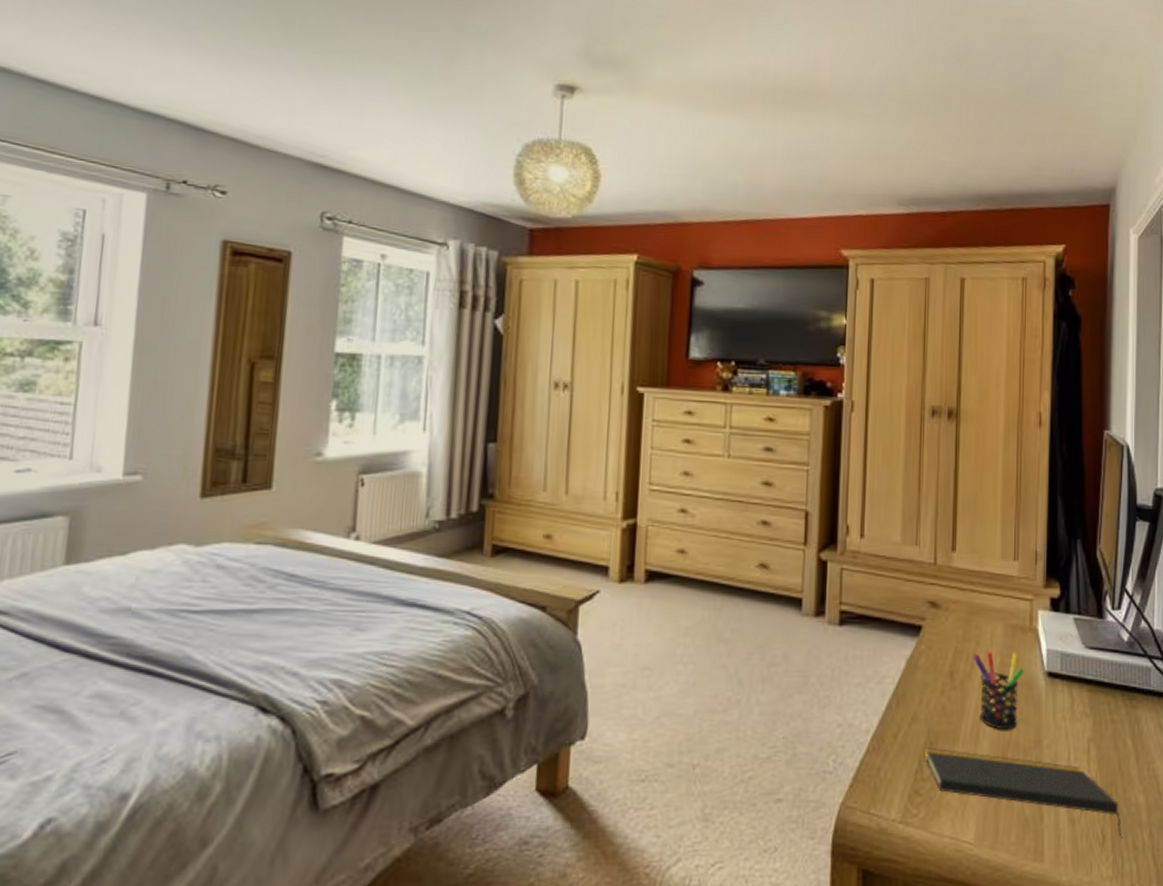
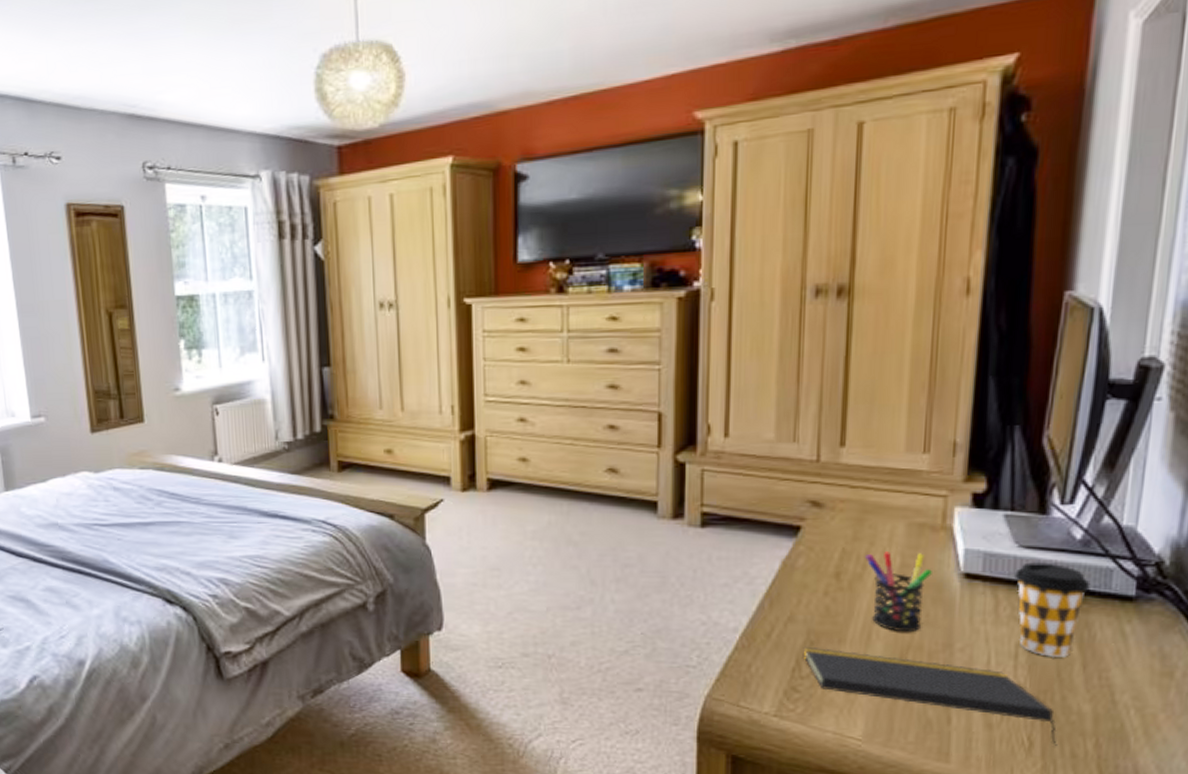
coffee cup: none [1084,662,1136,751] -> present [1014,562,1091,657]

